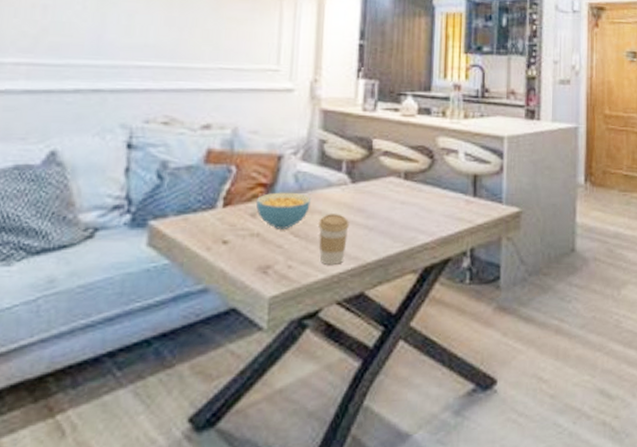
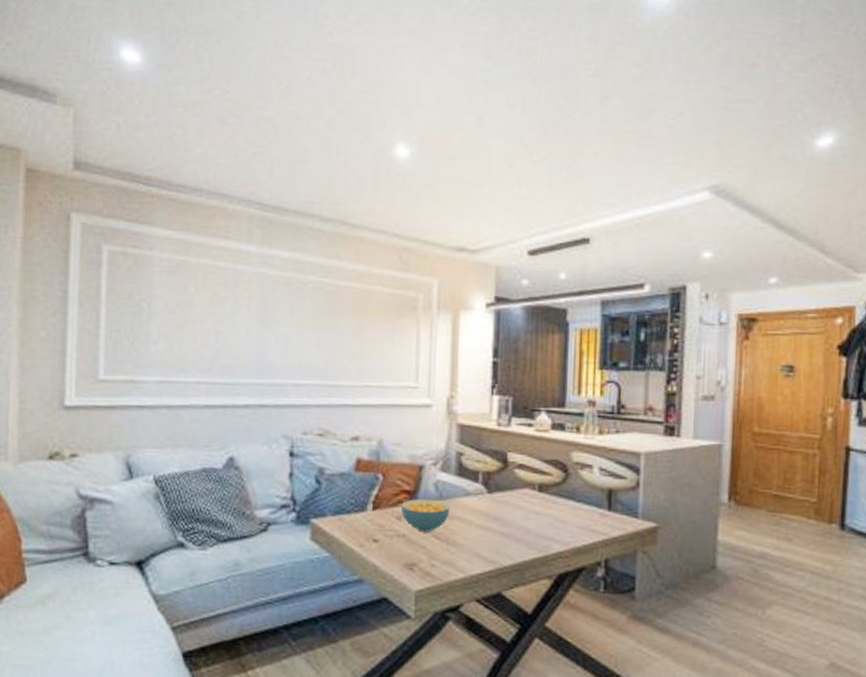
coffee cup: present [318,214,349,266] -> none [458,520,486,567]

